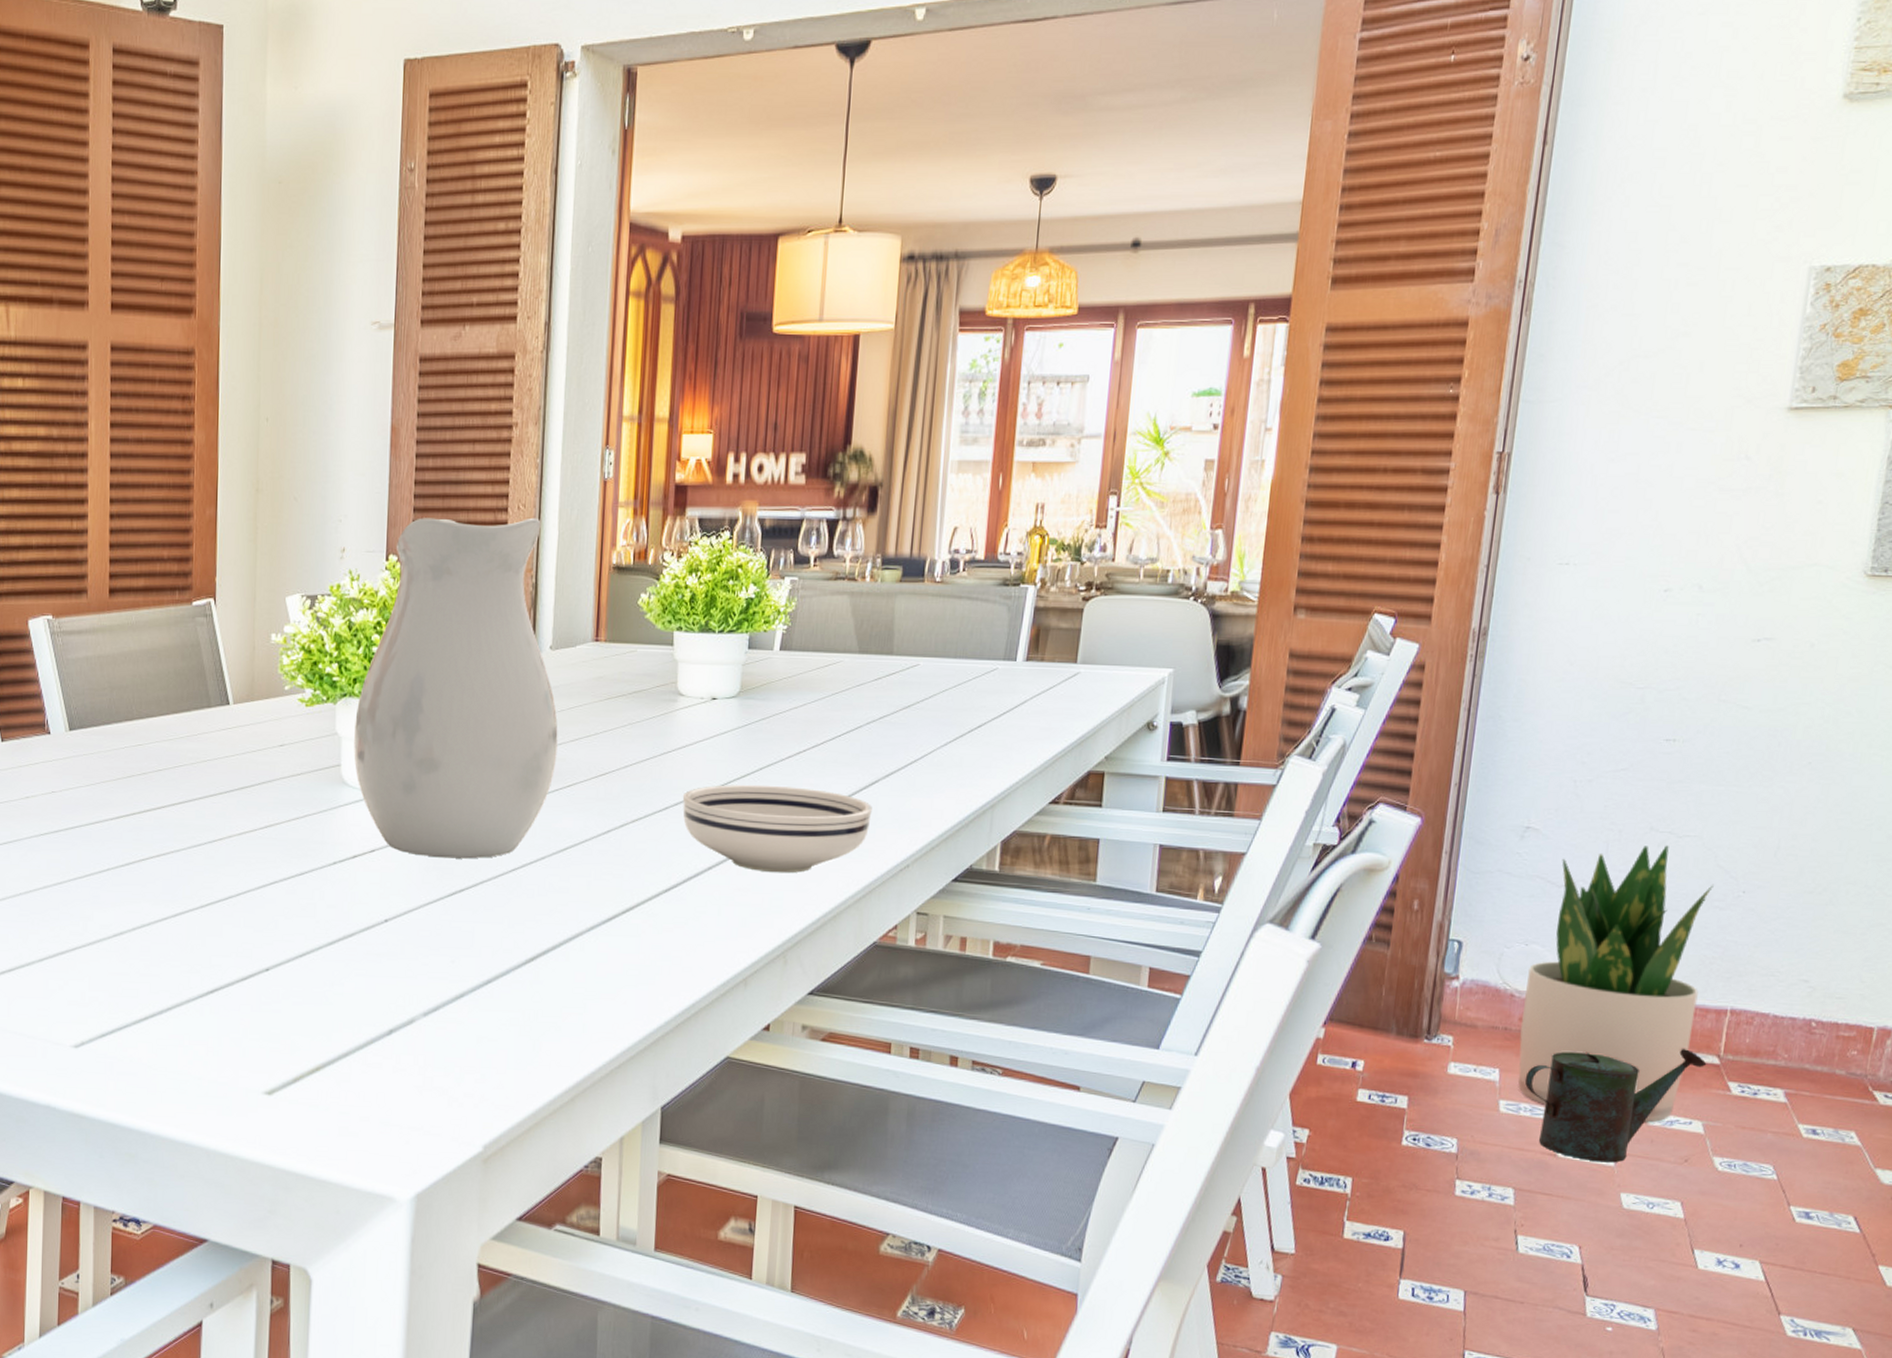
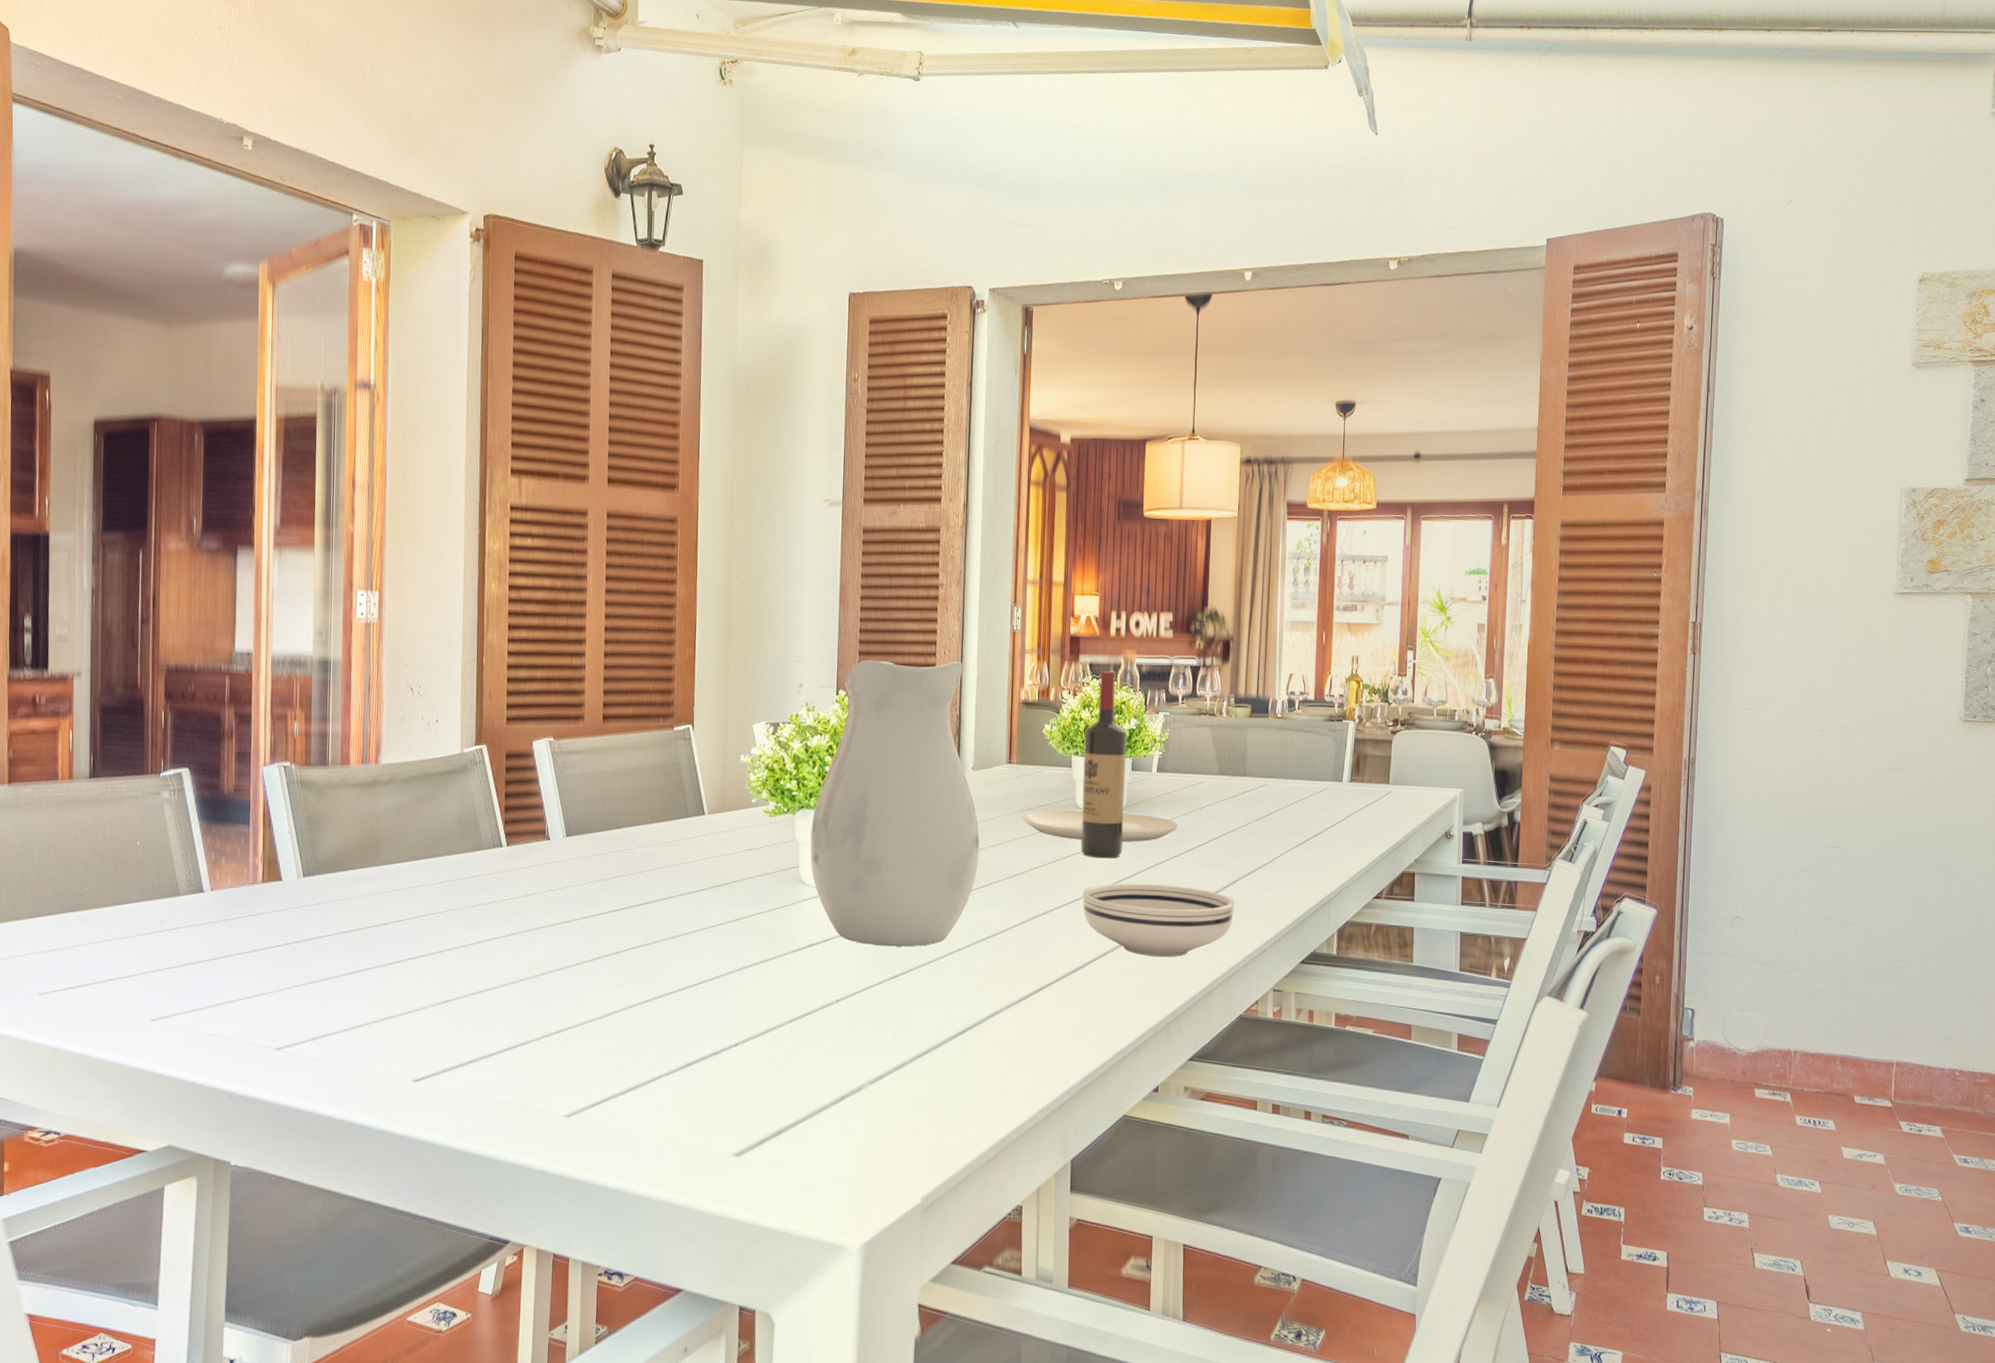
plate: none [611,697,805,735] -> present [1022,810,1179,842]
wine bottle: none [681,527,743,754] -> present [1080,671,1127,858]
planter: present [1518,845,1714,1123] -> none [1742,930,1875,1156]
watering can: present [1524,1048,1707,1163] -> none [1749,1094,1883,1190]

